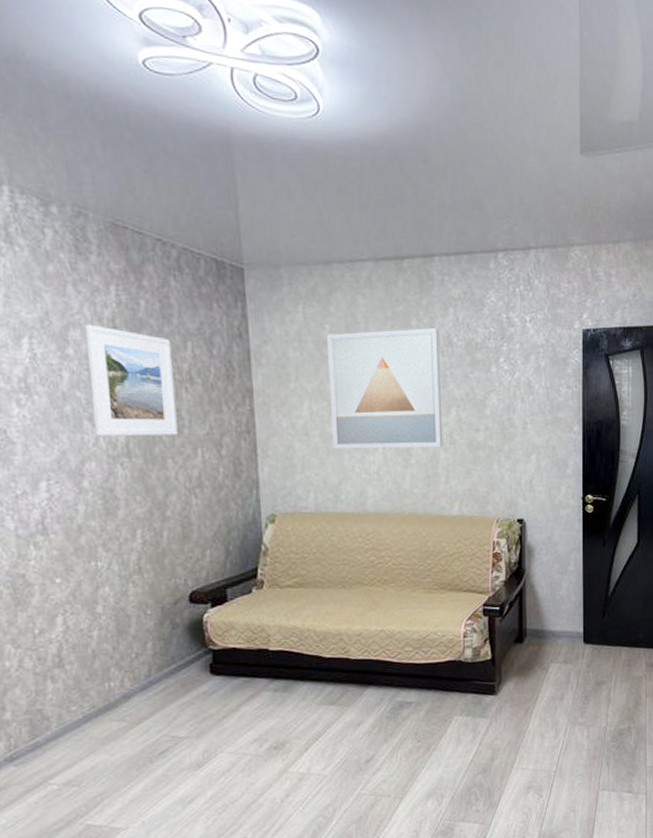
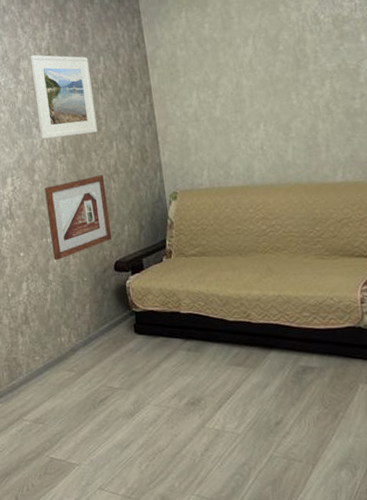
picture frame: none [97,488,189,590] -> present [44,175,112,261]
wall art: present [326,328,443,449] -> none [206,10,321,131]

